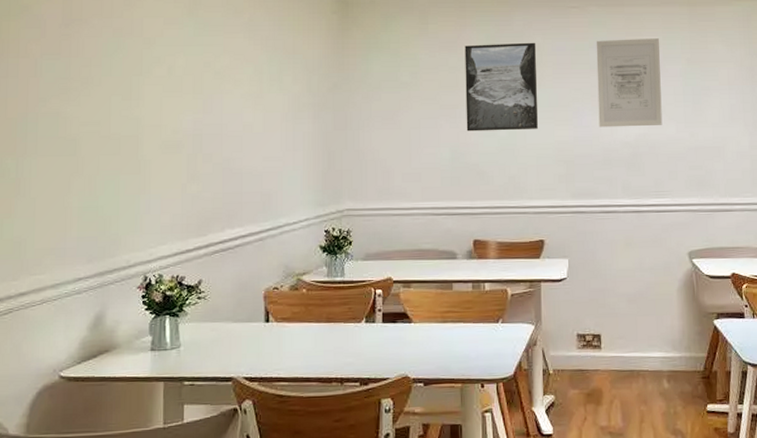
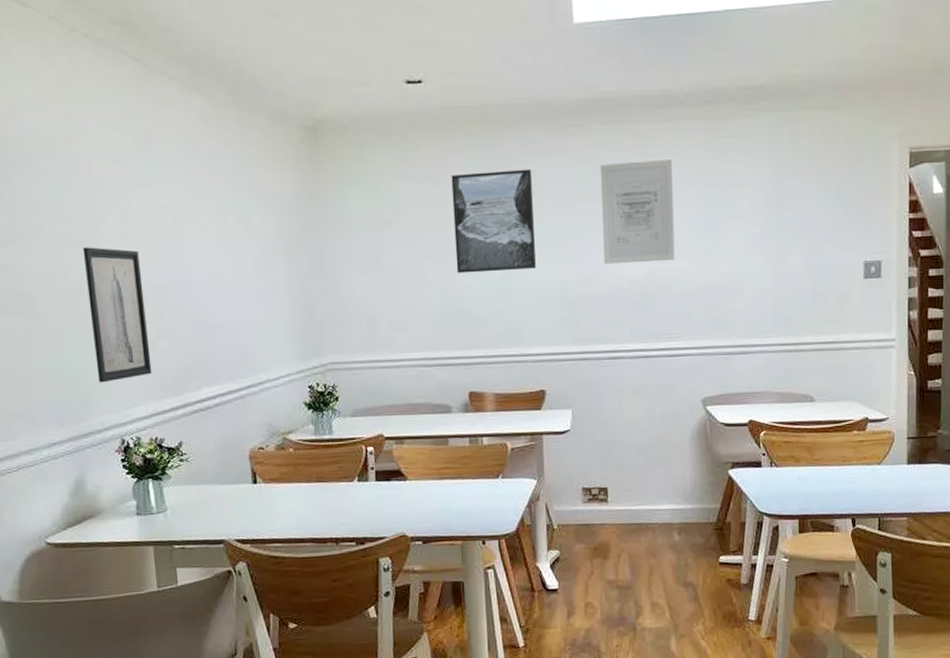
wall art: none [128,98,180,223] -> present [82,247,152,383]

